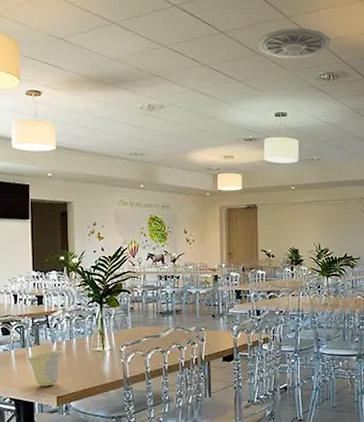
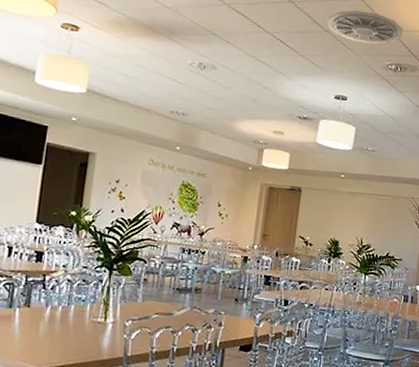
cup: present [26,350,62,387] -> none [11,315,55,355]

